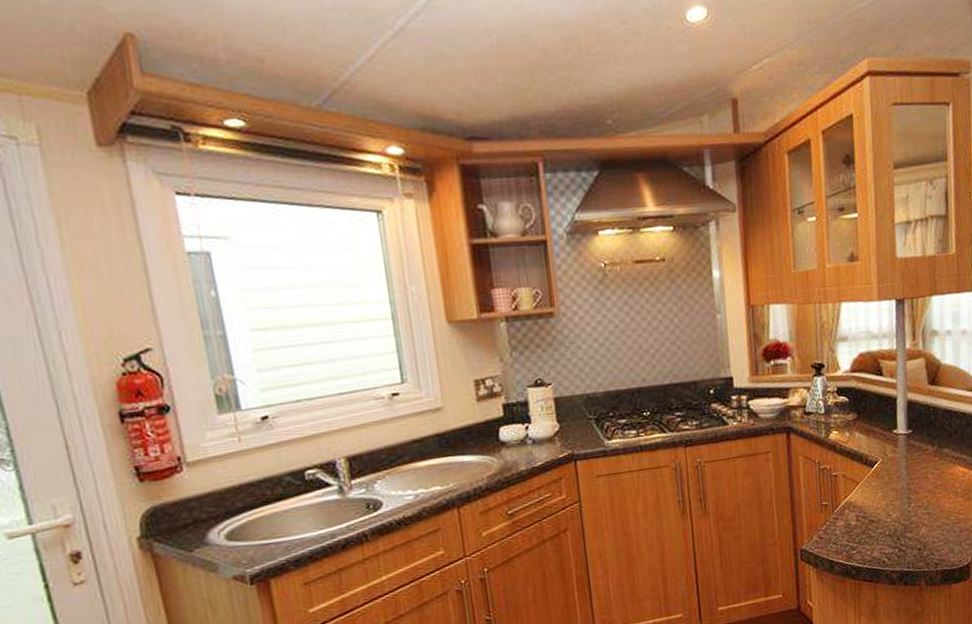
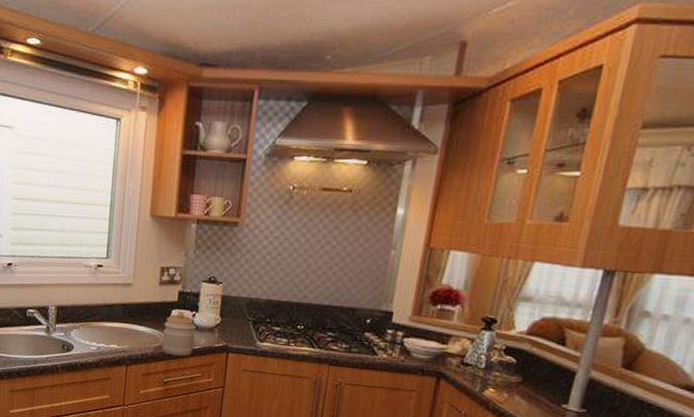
jar: none [493,427,535,481] -> present [162,311,196,356]

